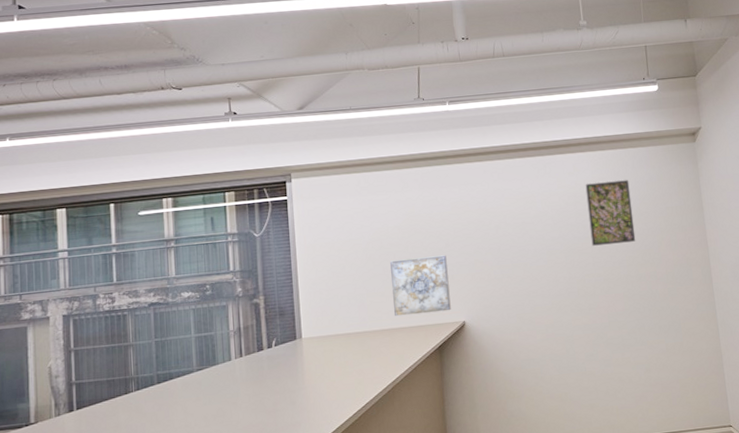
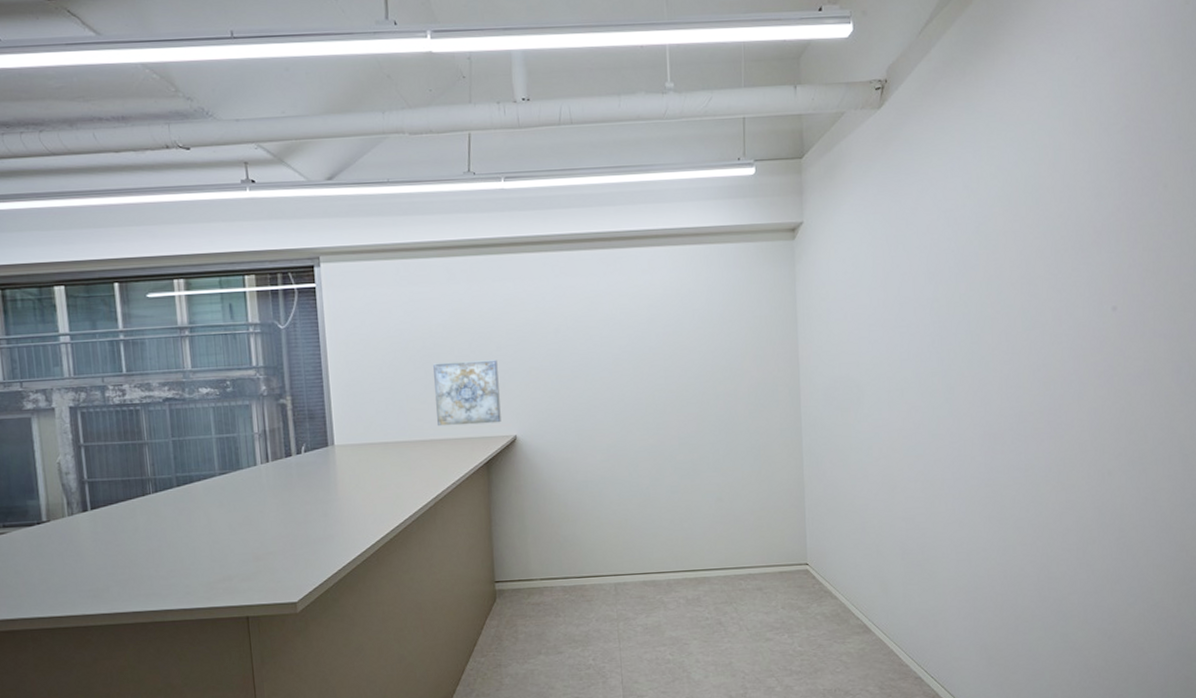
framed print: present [585,180,636,246] -> none [661,282,716,357]

